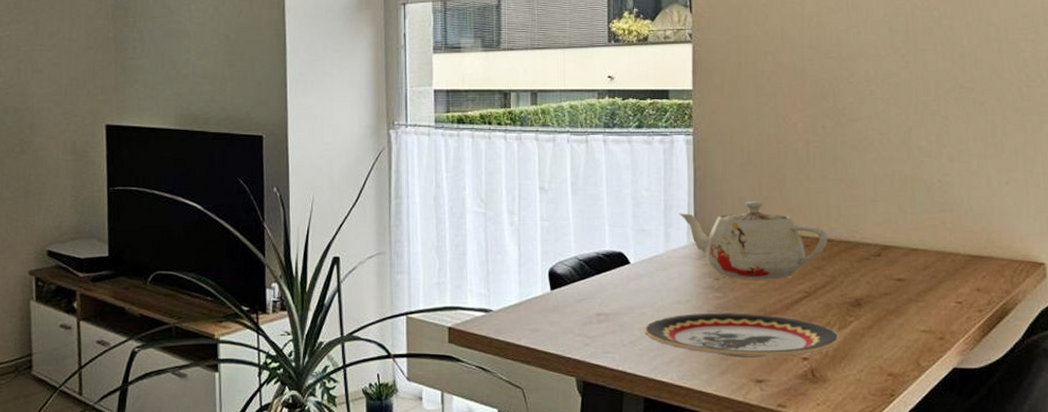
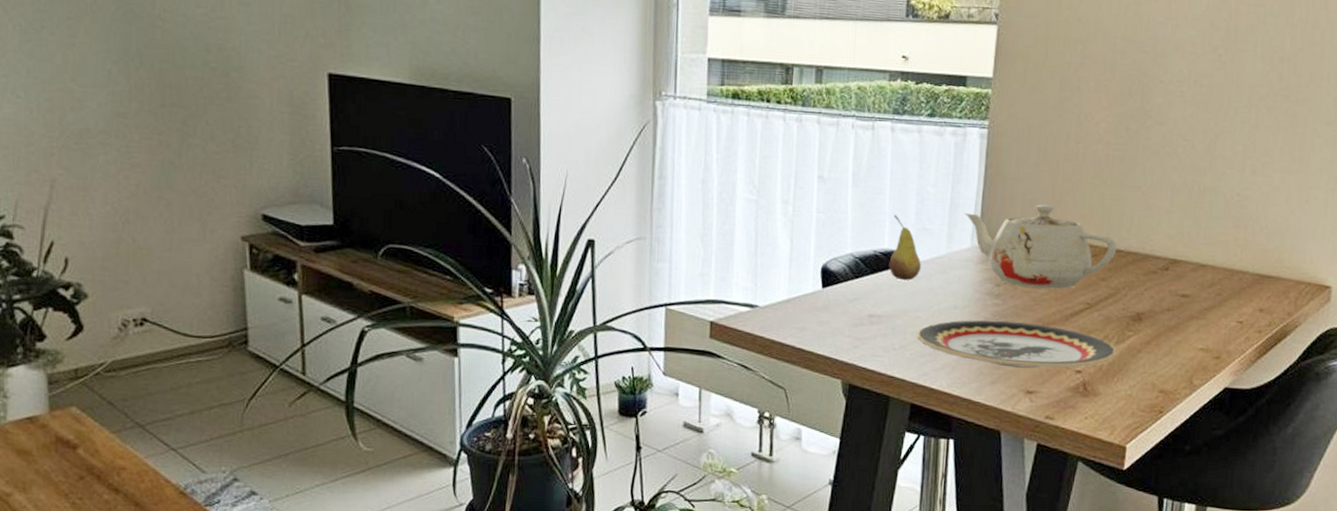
fruit: none [612,219,643,280] -> present [889,215,922,281]

